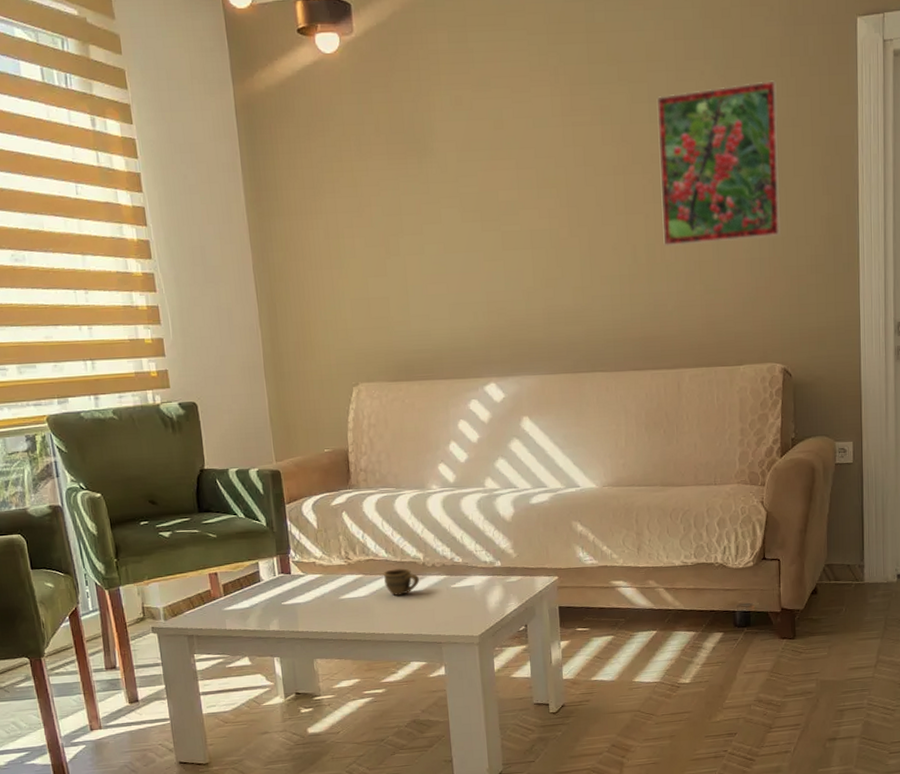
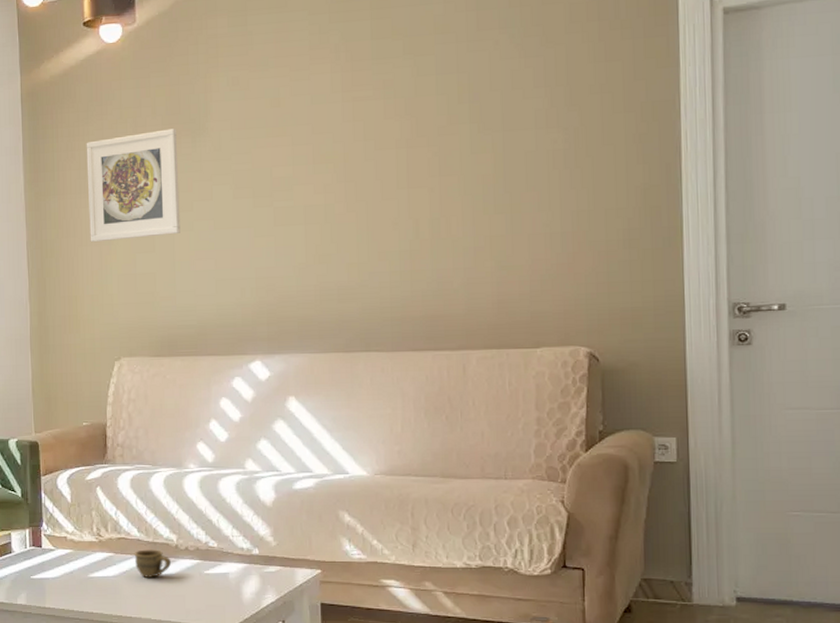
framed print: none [309,148,411,266] -> present [86,128,180,243]
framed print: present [656,80,781,247] -> none [445,46,586,222]

